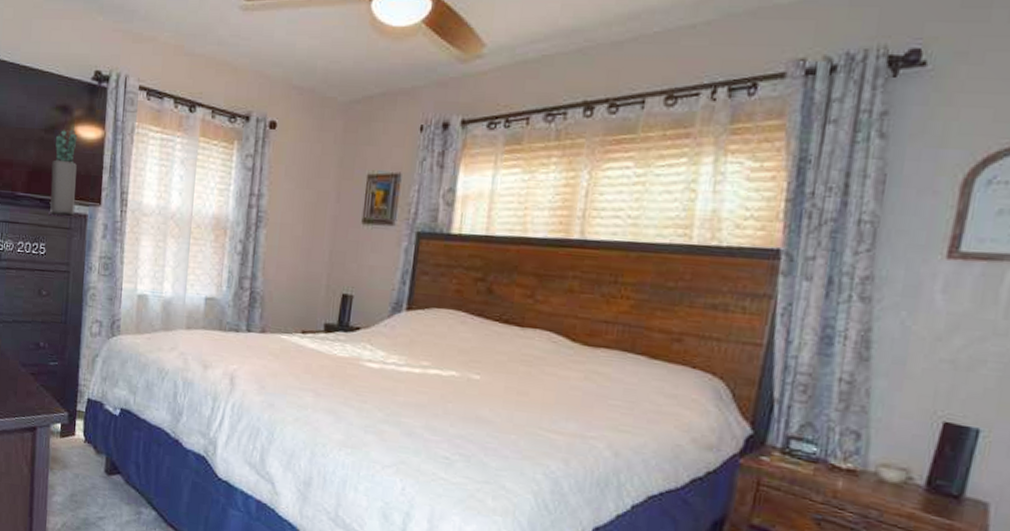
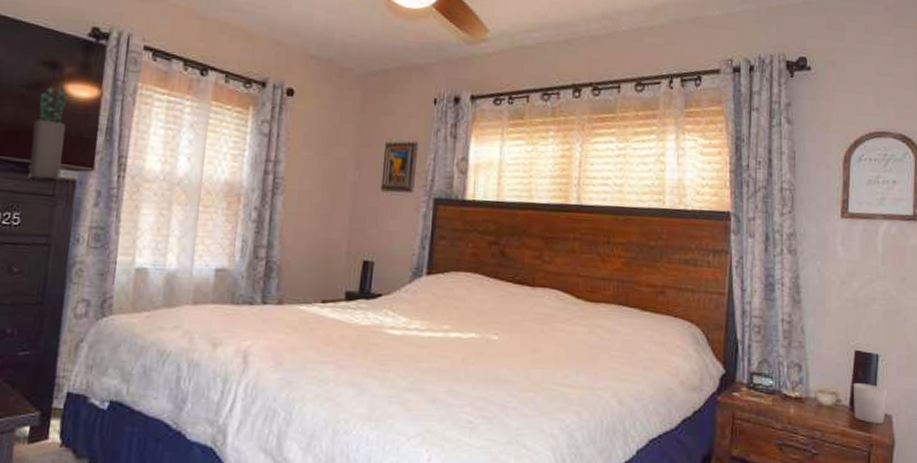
candle holder: none [930,460,987,512] -> present [852,383,887,424]

